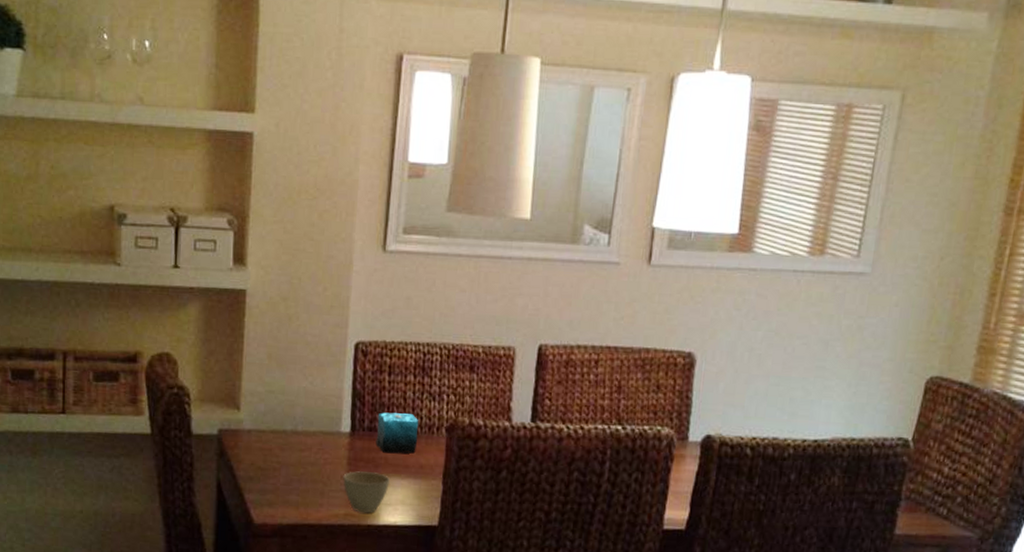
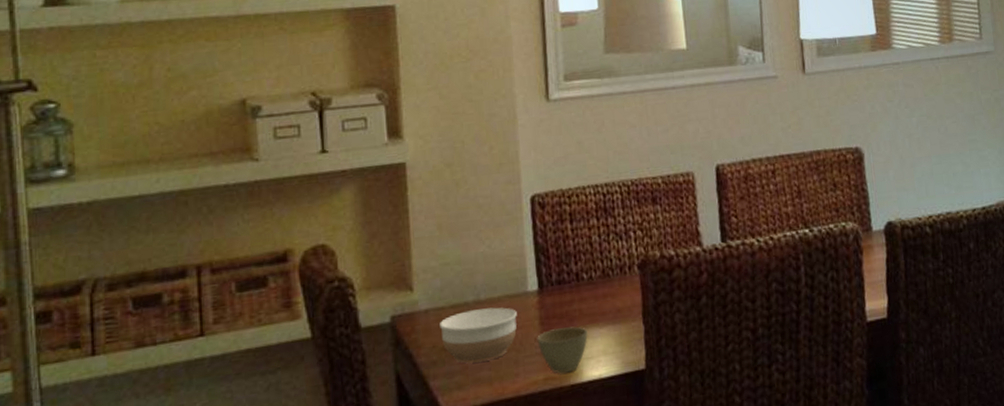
bowl: none [258,438,328,487] -> present [438,307,517,364]
candle: present [375,412,419,454] -> none [565,257,611,305]

